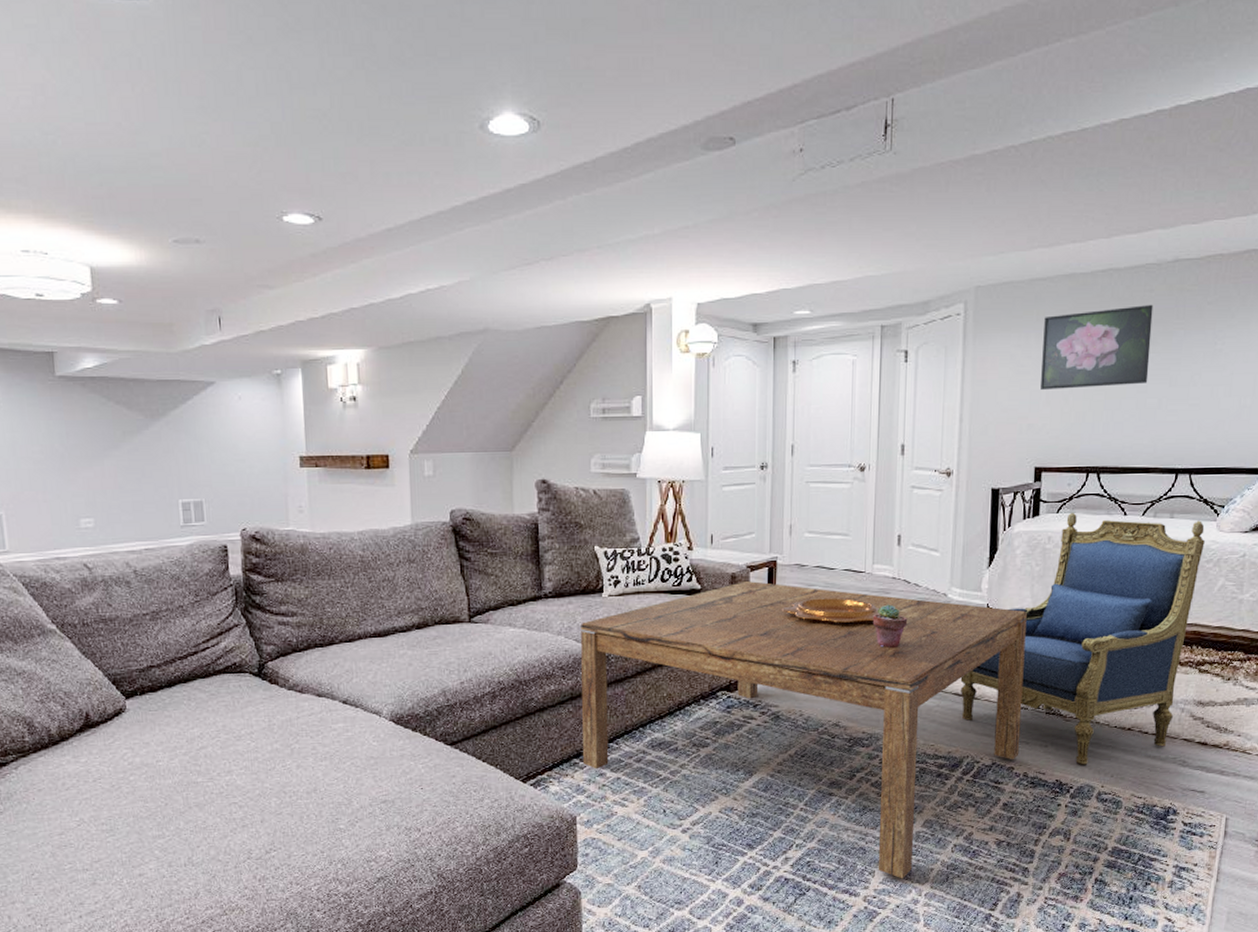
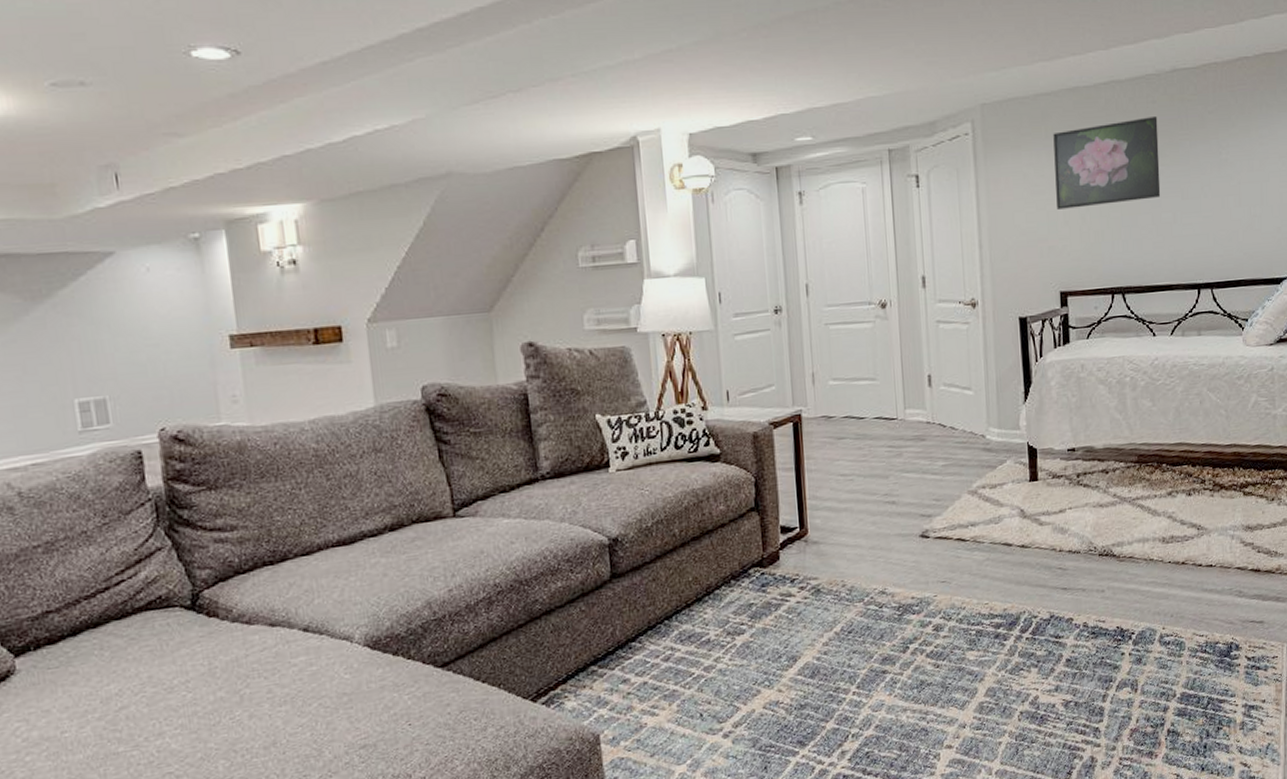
coffee table: present [581,581,1027,879] -> none [587,439,1077,759]
decorative bowl: present [781,598,879,625] -> none [811,449,917,481]
potted succulent: present [872,604,908,649] -> none [910,452,948,501]
armchair: present [960,512,1205,766] -> none [1008,336,1234,608]

